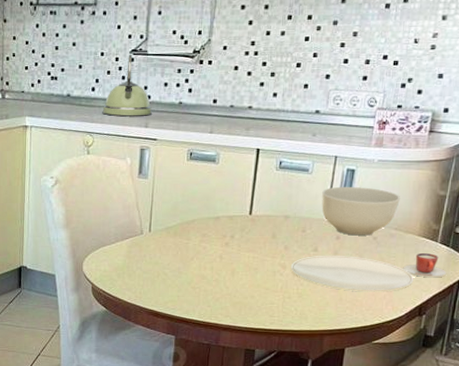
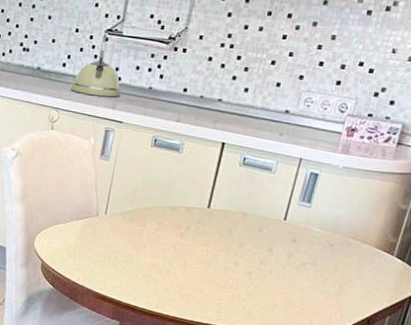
plate: present [290,255,414,292] -> none [243,256,366,300]
bowl: present [322,186,400,236] -> none [281,189,361,242]
teacup: present [403,253,447,278] -> none [355,265,400,292]

